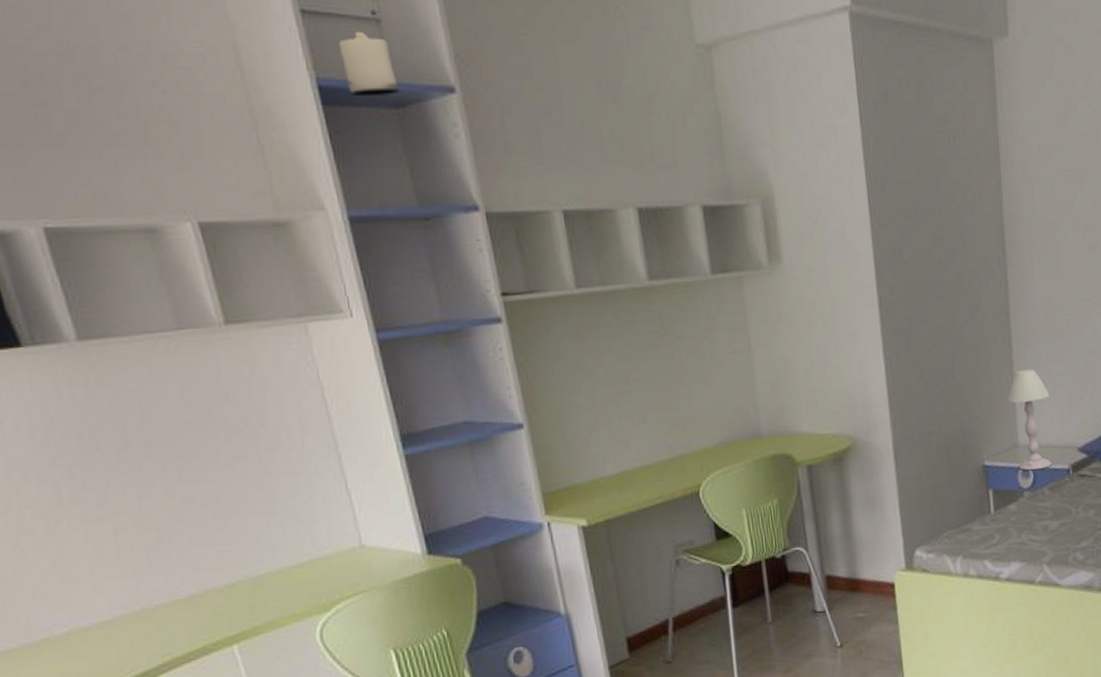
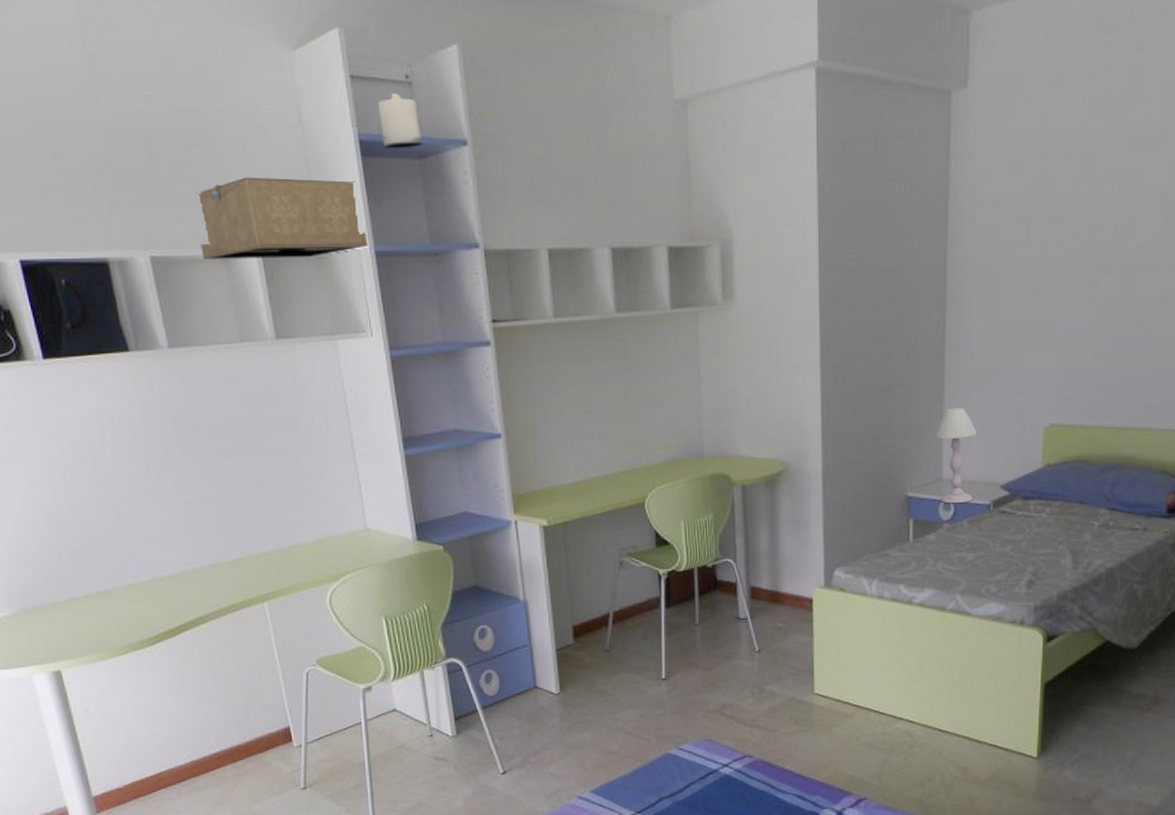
decorative box: none [102,129,339,230] -> present [196,177,368,259]

